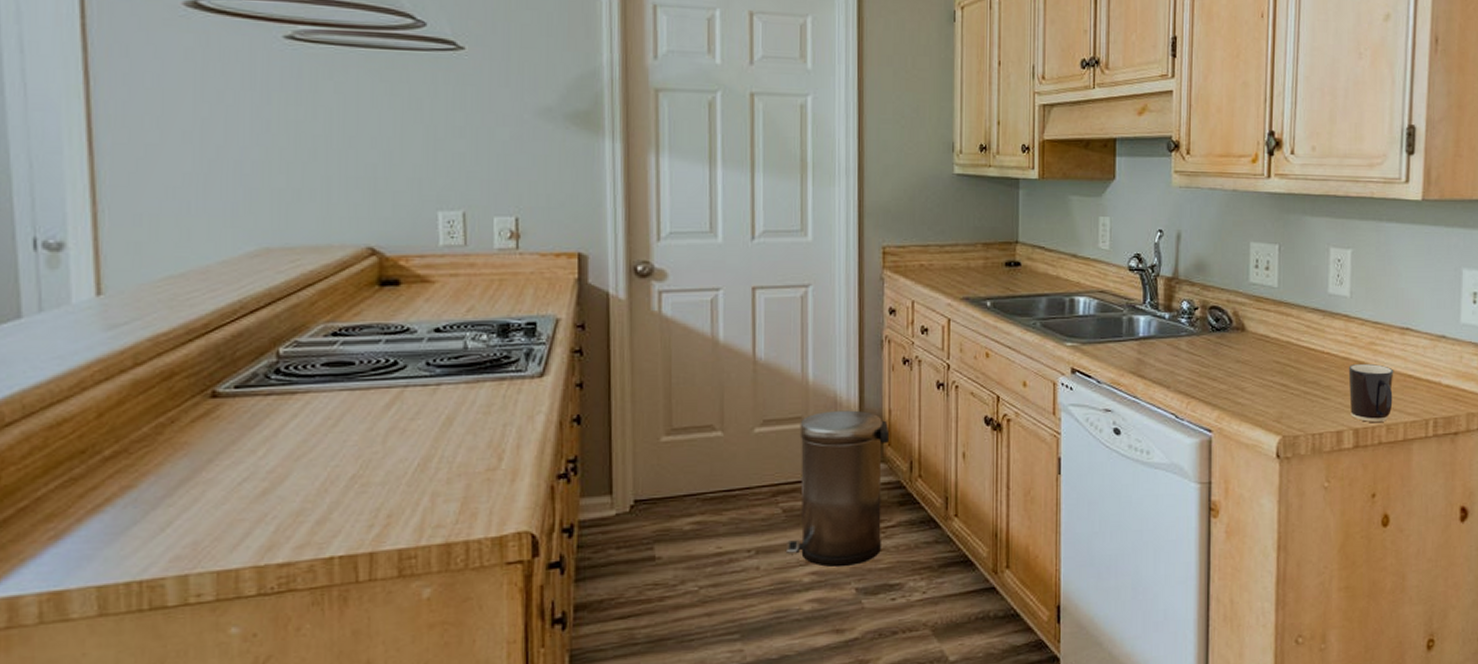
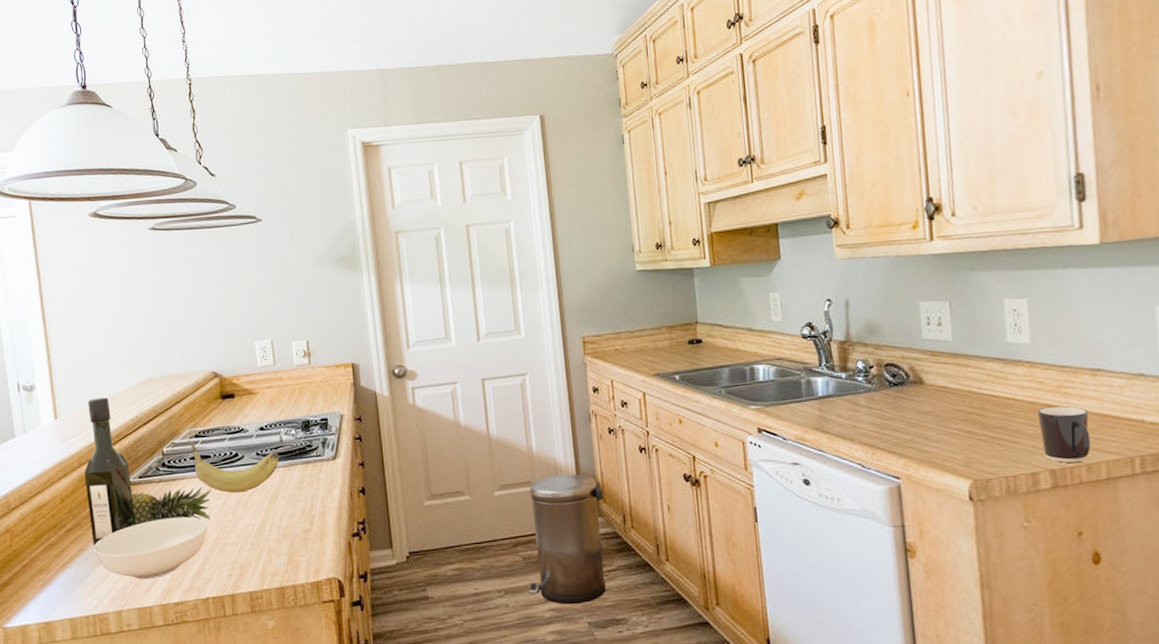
bottle: none [141,270,225,482] -> present [84,397,136,546]
bowl: none [148,444,343,531] -> present [93,516,209,580]
fruit: none [219,403,351,455] -> present [131,486,211,526]
fruit: none [320,338,459,415] -> present [188,440,279,493]

